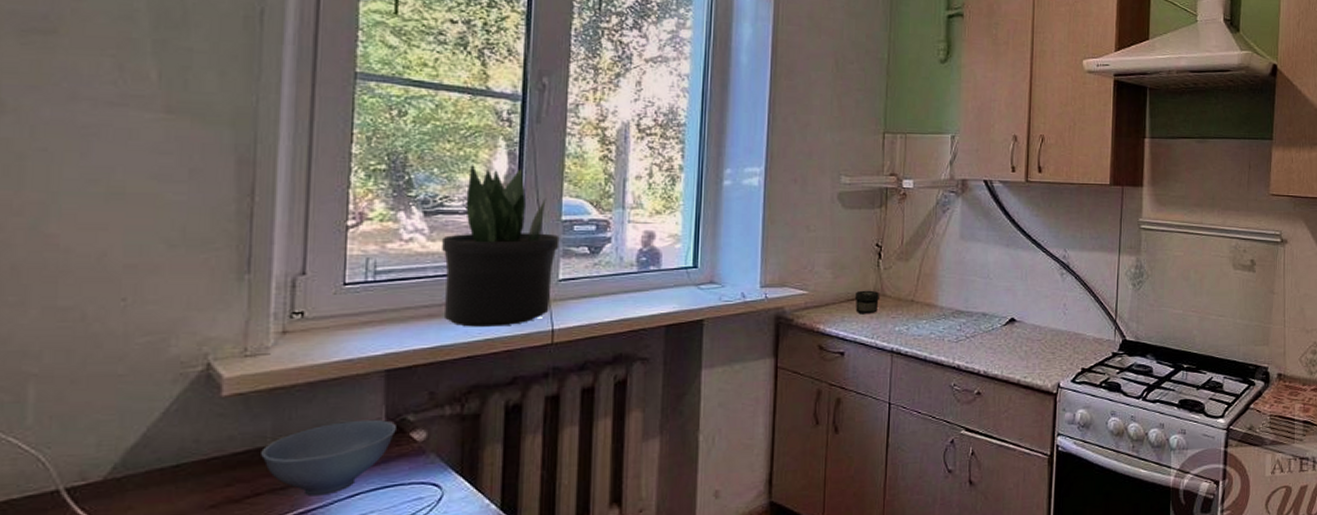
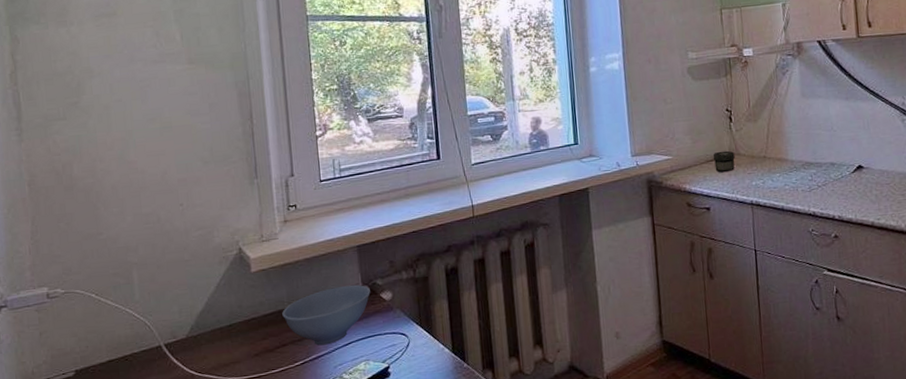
planter: present [442,165,560,327] -> none [383,76,469,208]

